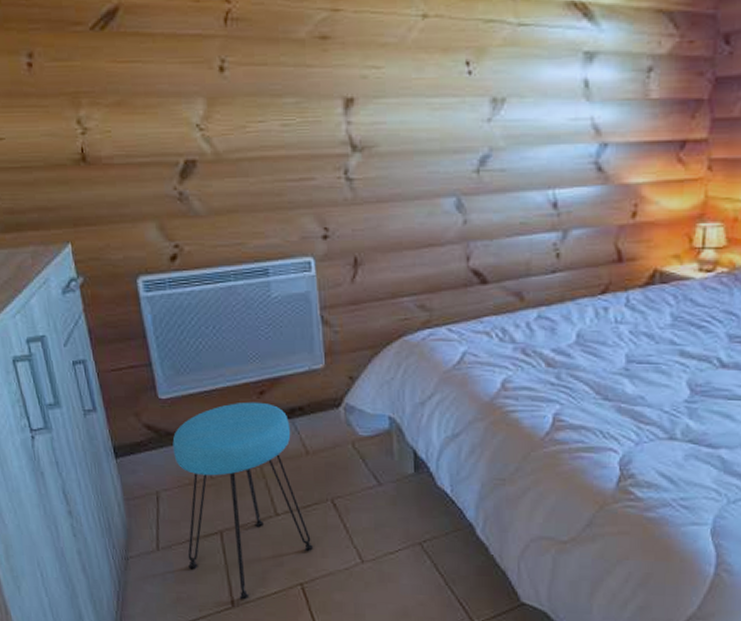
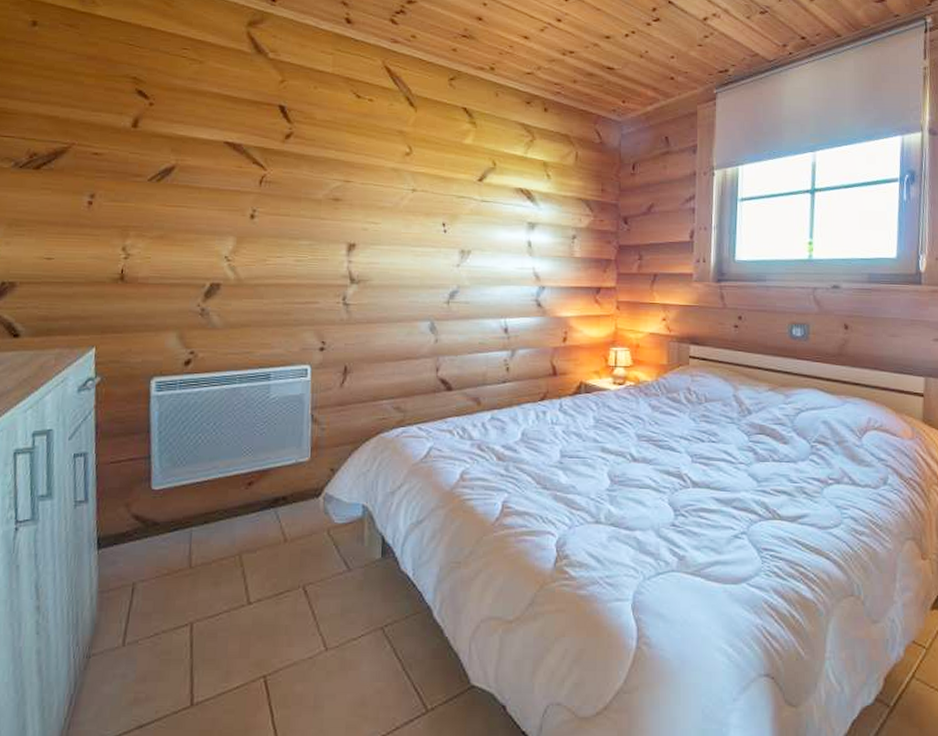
stool: present [172,401,314,600] -> none [152,492,282,697]

